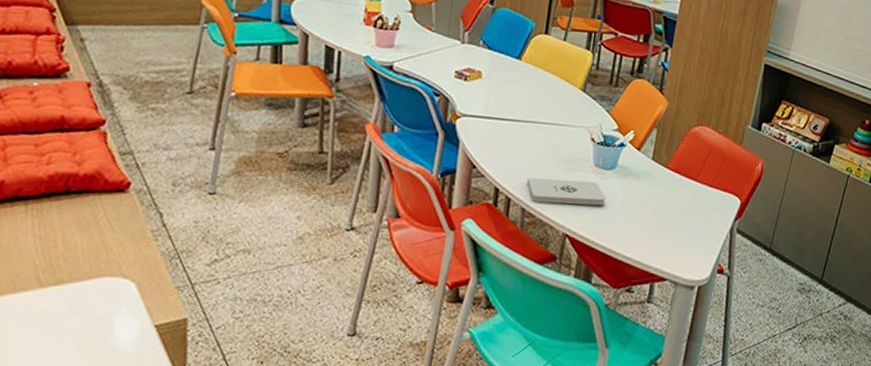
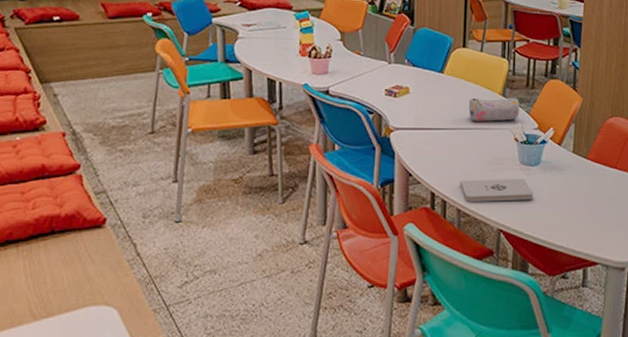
pencil case: none [544,90,600,118] -> present [468,97,519,122]

